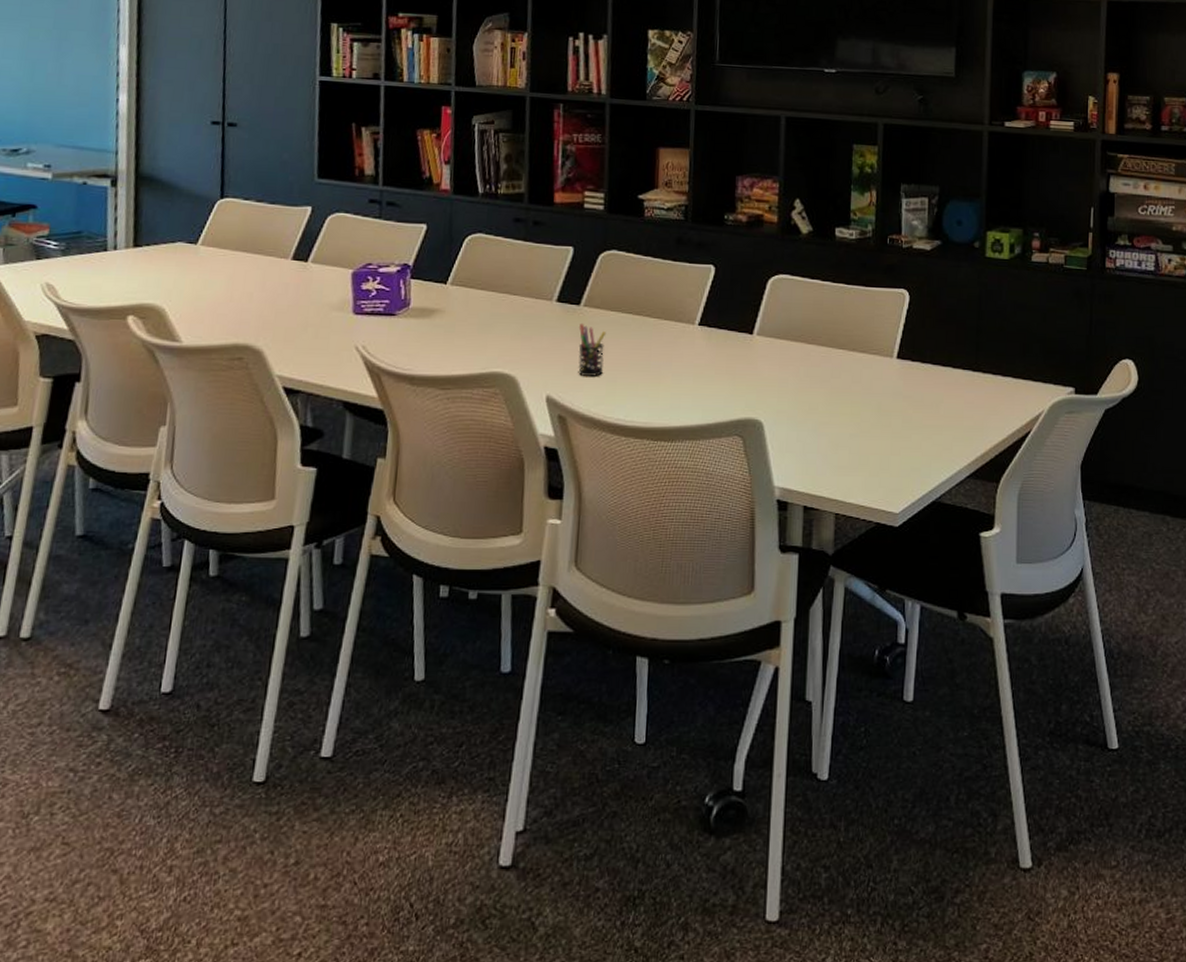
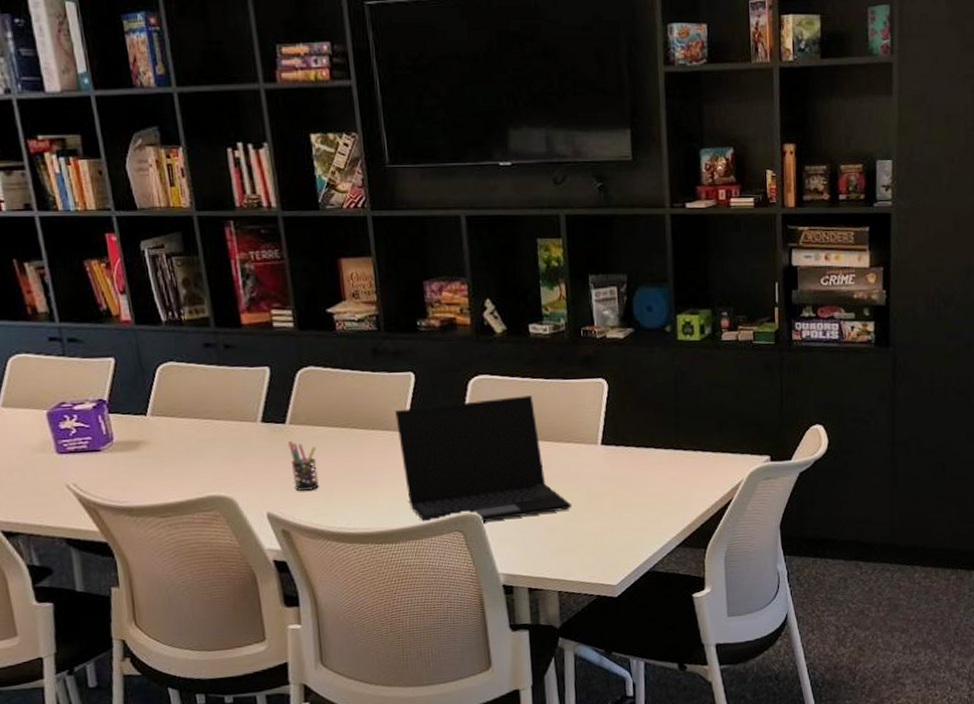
laptop: none [690,299,859,428] -> present [395,395,572,522]

